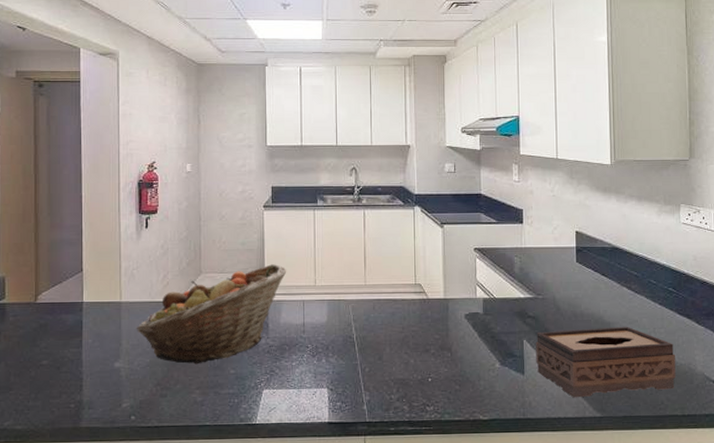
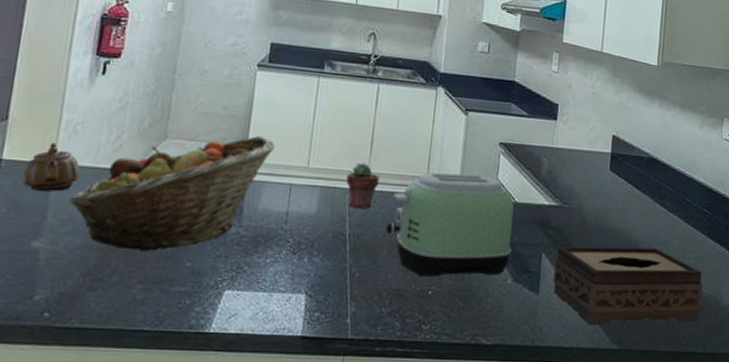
teapot: none [100,285,140,324] -> present [22,142,80,192]
potted succulent: none [348,277,375,316] -> present [346,162,380,210]
toaster: none [385,278,496,368] -> present [385,172,514,278]

